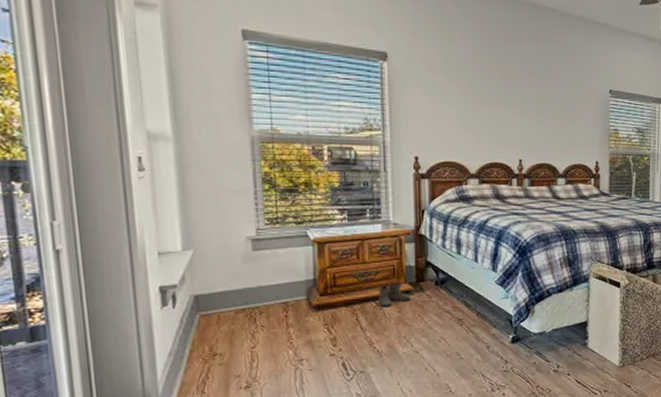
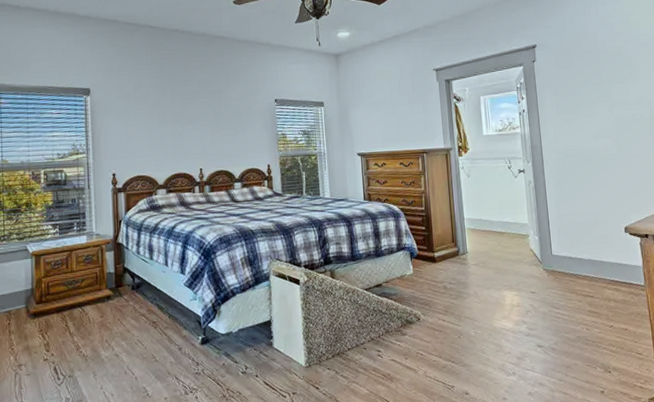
boots: present [377,283,411,308] -> none [83,289,112,313]

